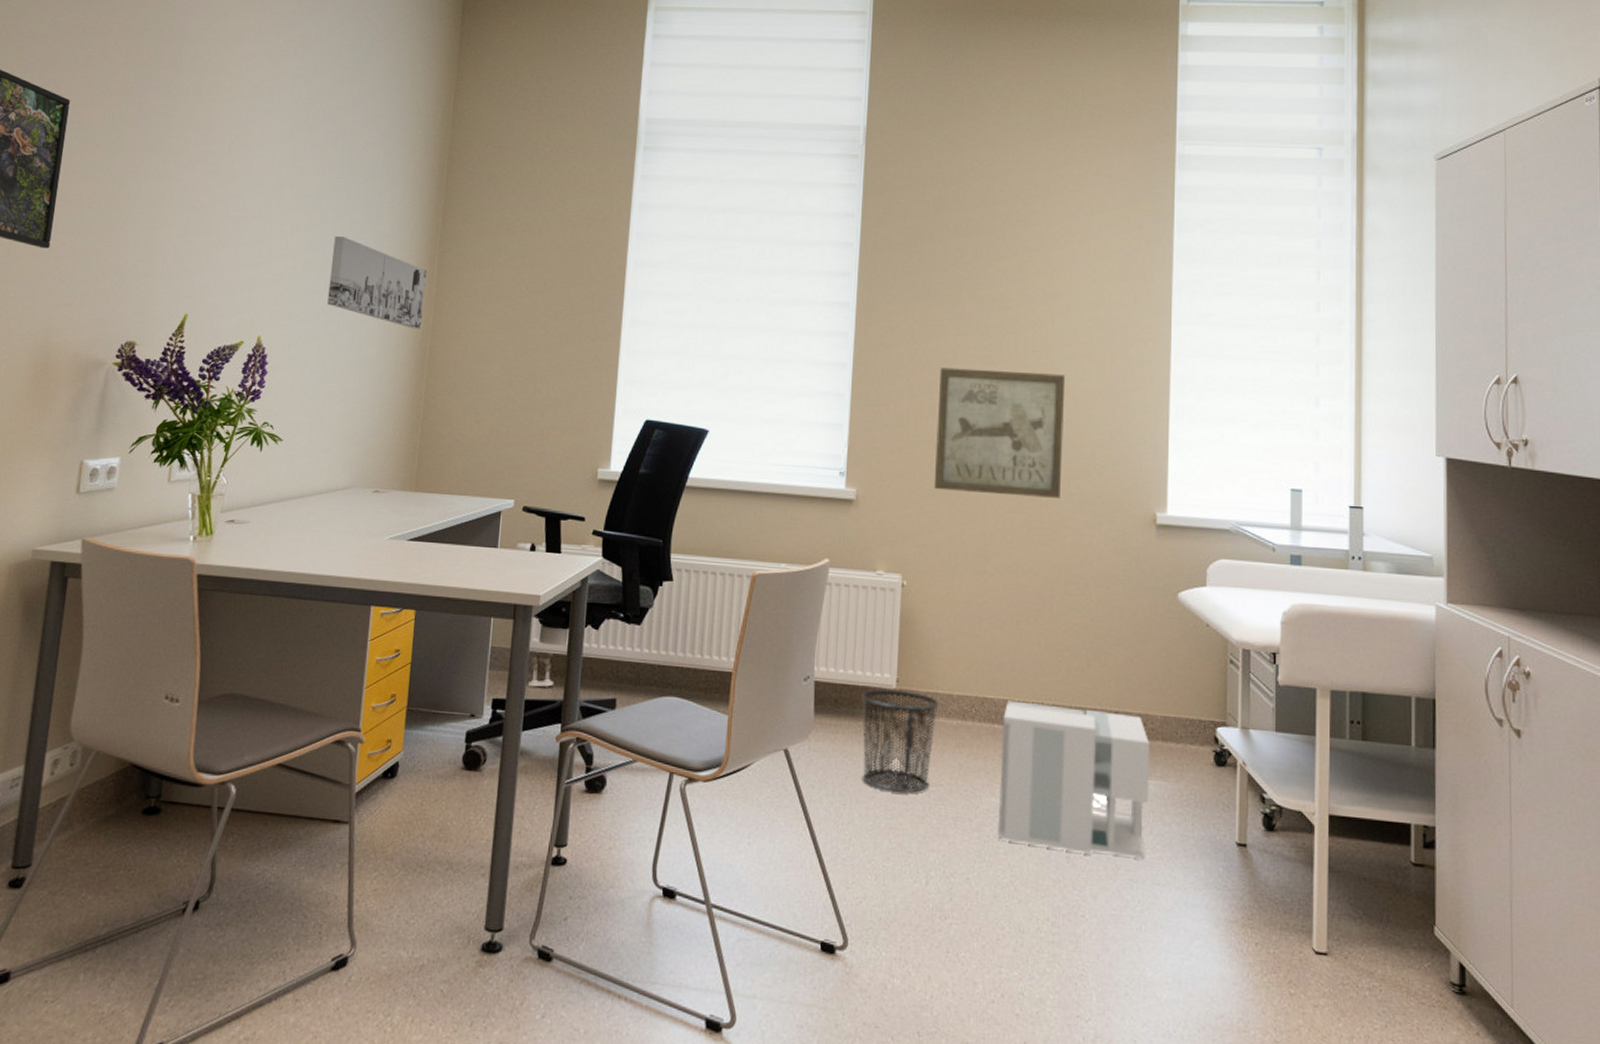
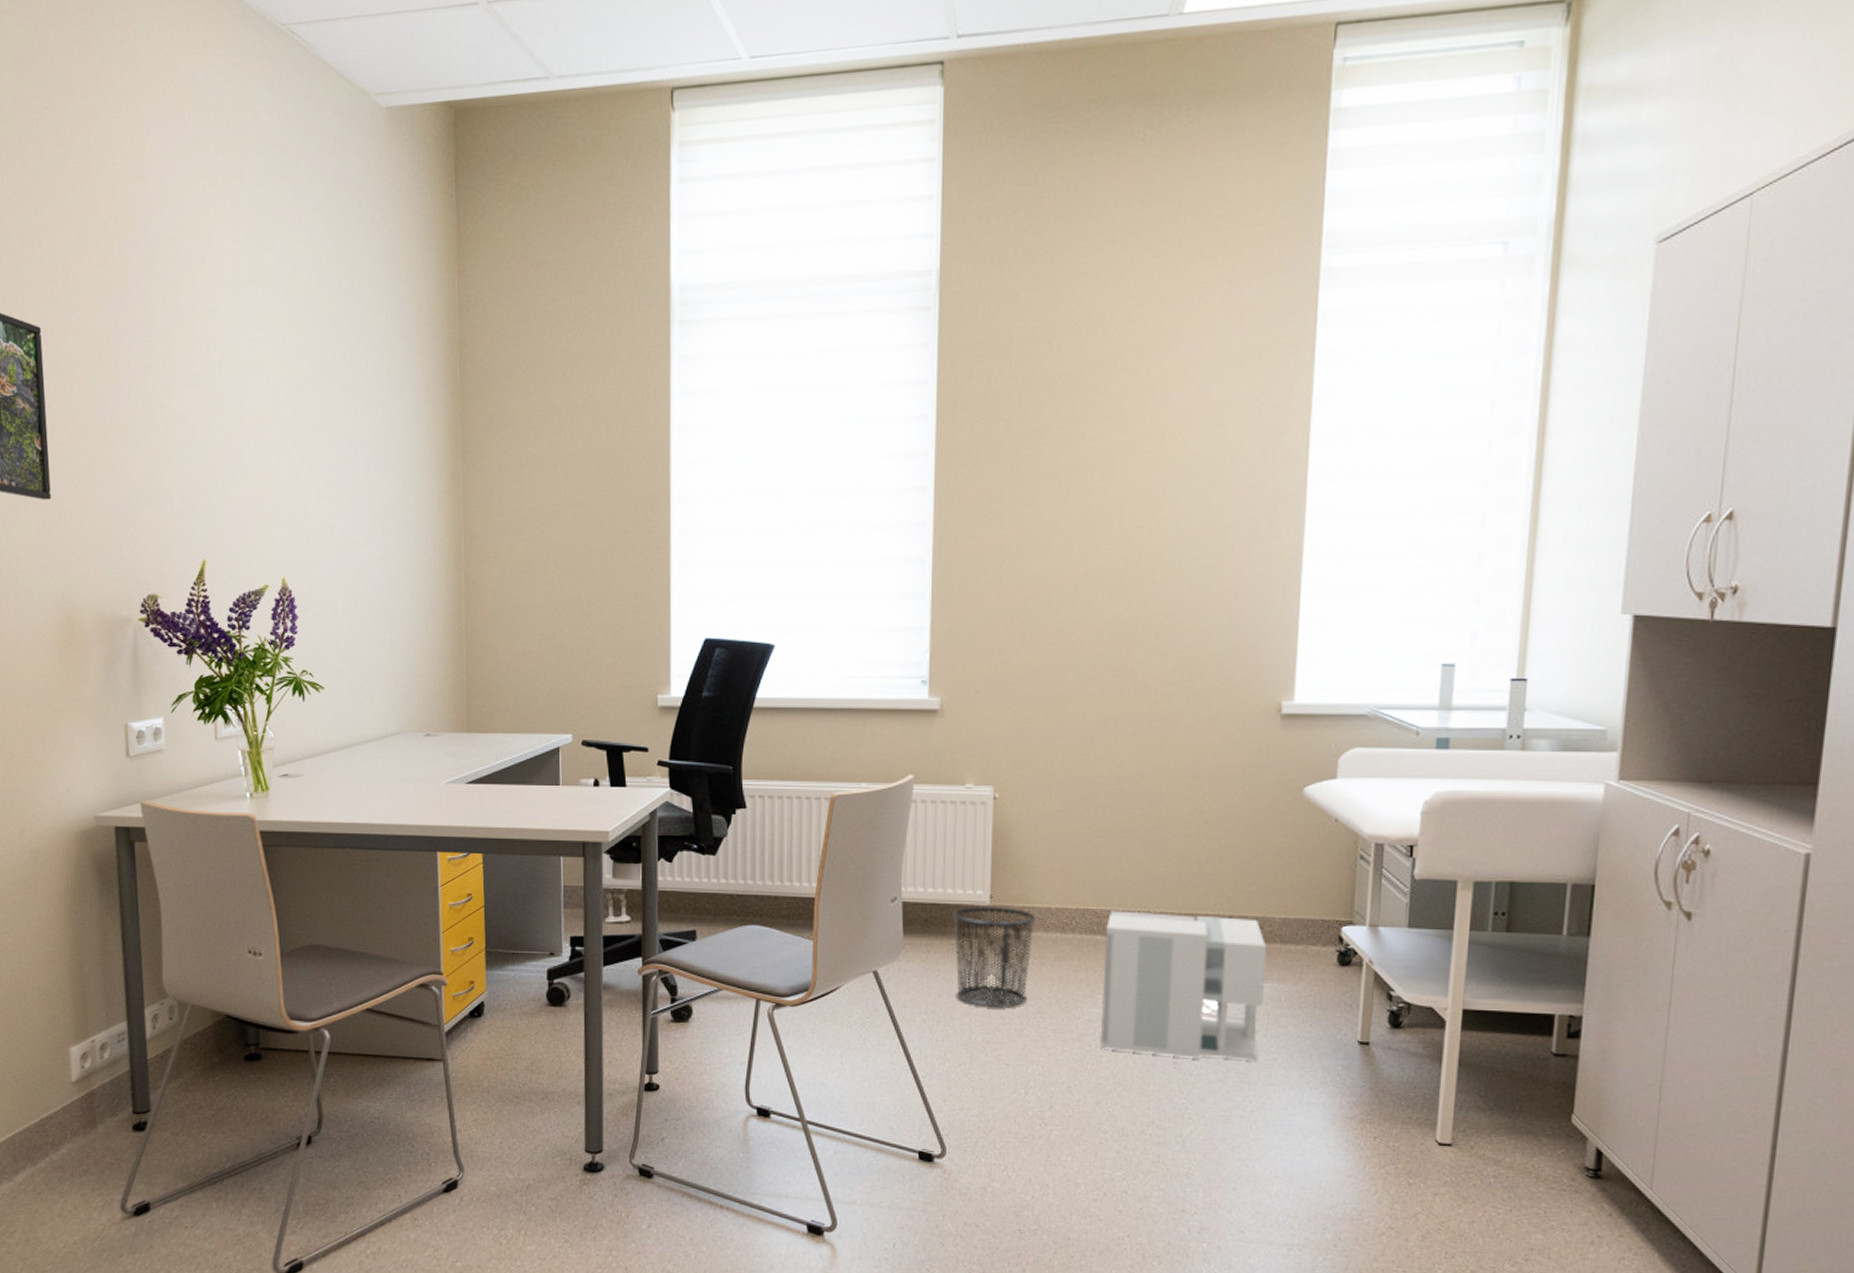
wall art: present [327,236,427,329] -> none [347,459,453,557]
wall art: present [933,367,1066,498] -> none [1027,551,1179,693]

